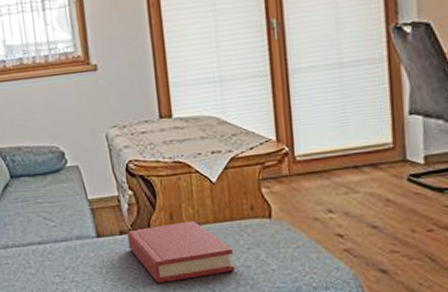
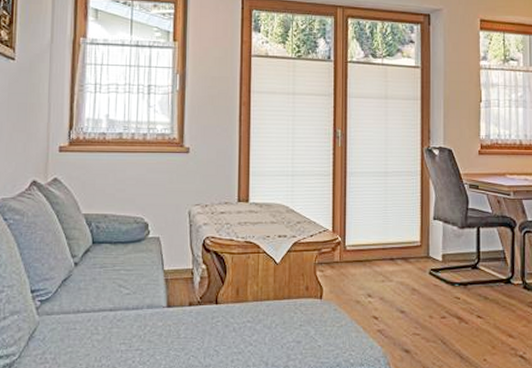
hardback book: present [127,220,234,283] -> none [195,297,288,354]

